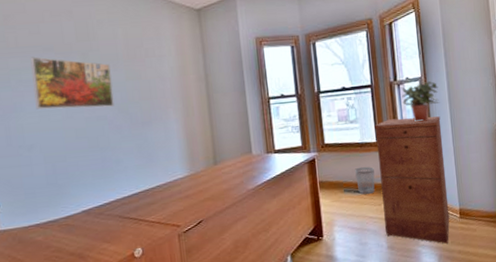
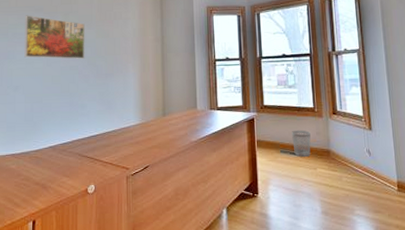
filing cabinet: present [374,116,450,244] -> none [312,86,387,216]
potted plant: present [401,81,440,122] -> none [339,53,378,92]

